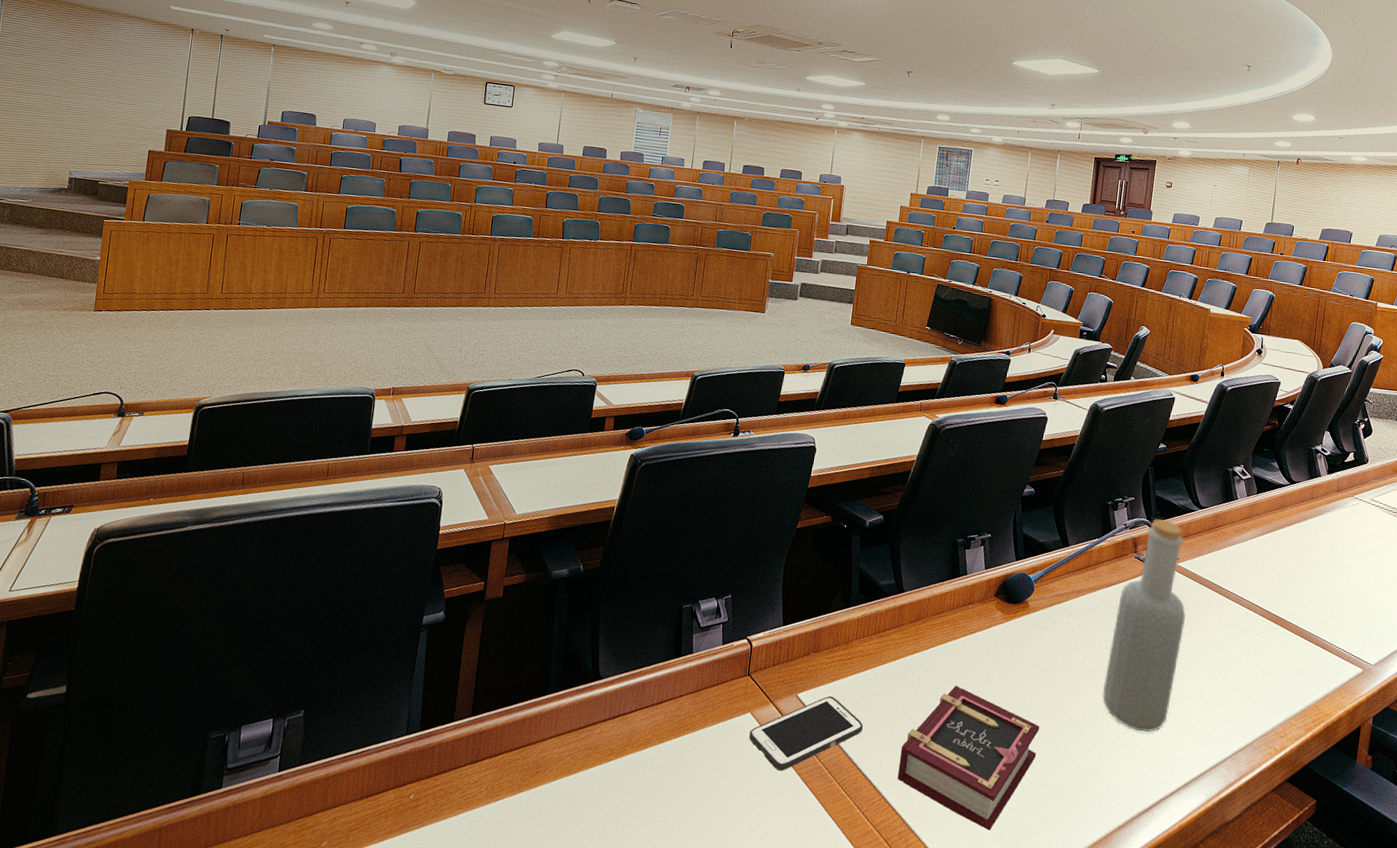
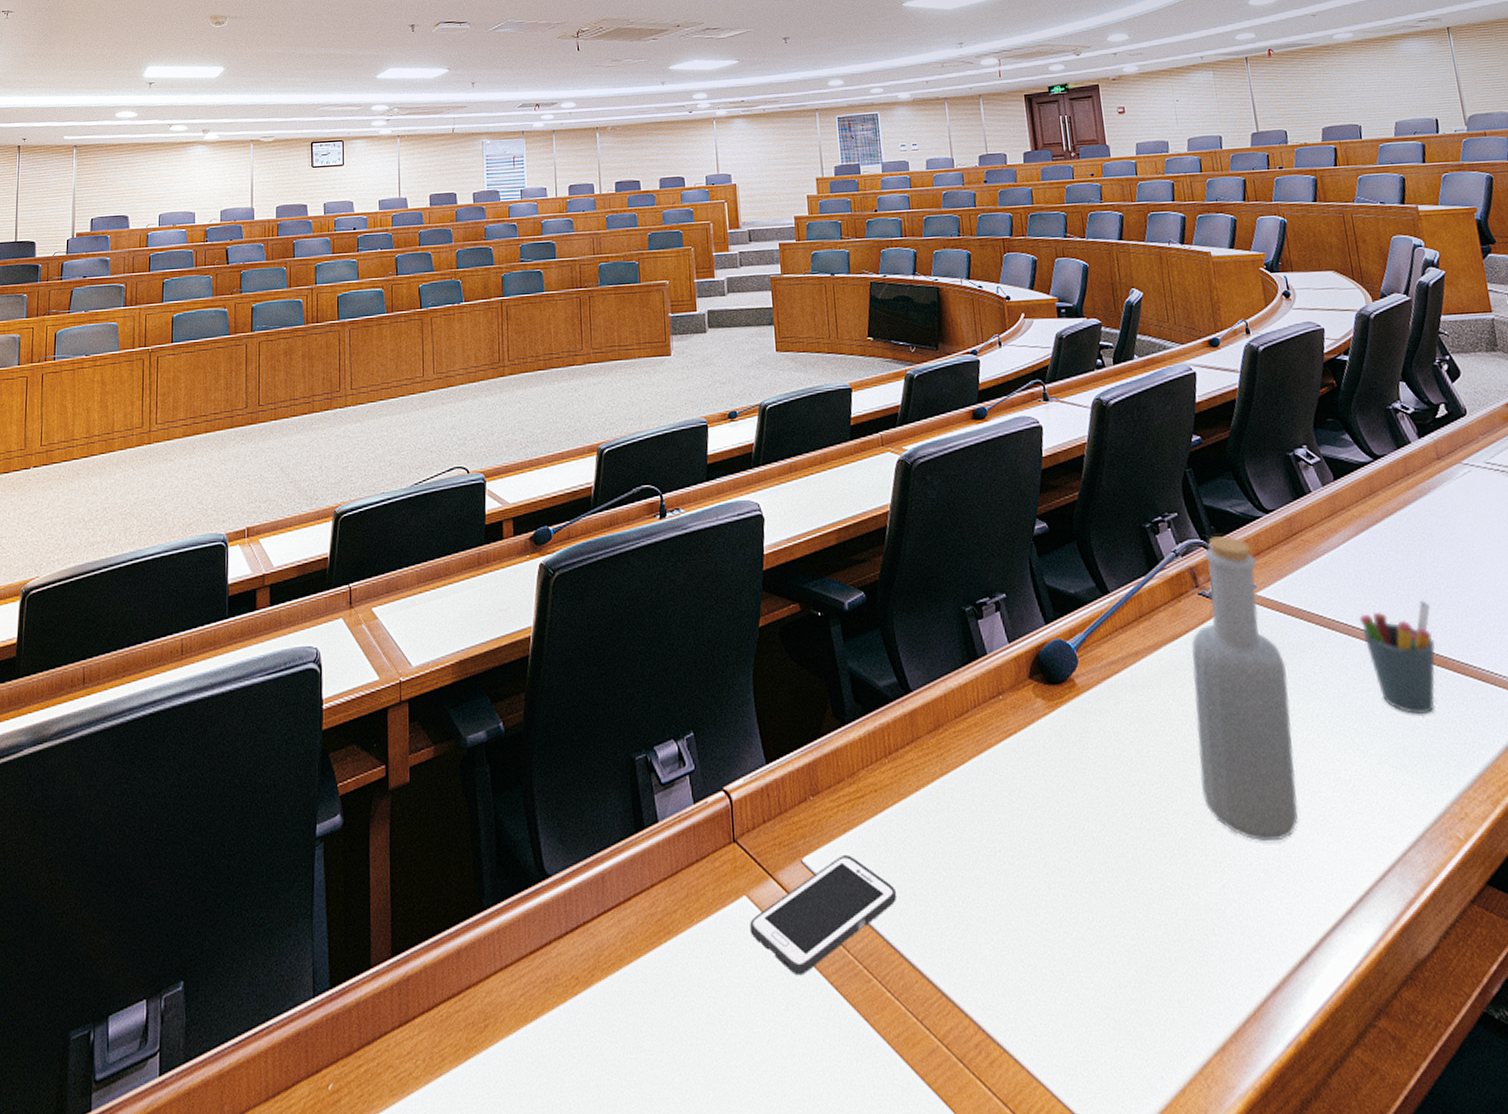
book: present [897,685,1040,831] -> none [952,813,1136,1023]
pen holder: none [1247,587,1301,665] -> present [1359,600,1435,715]

